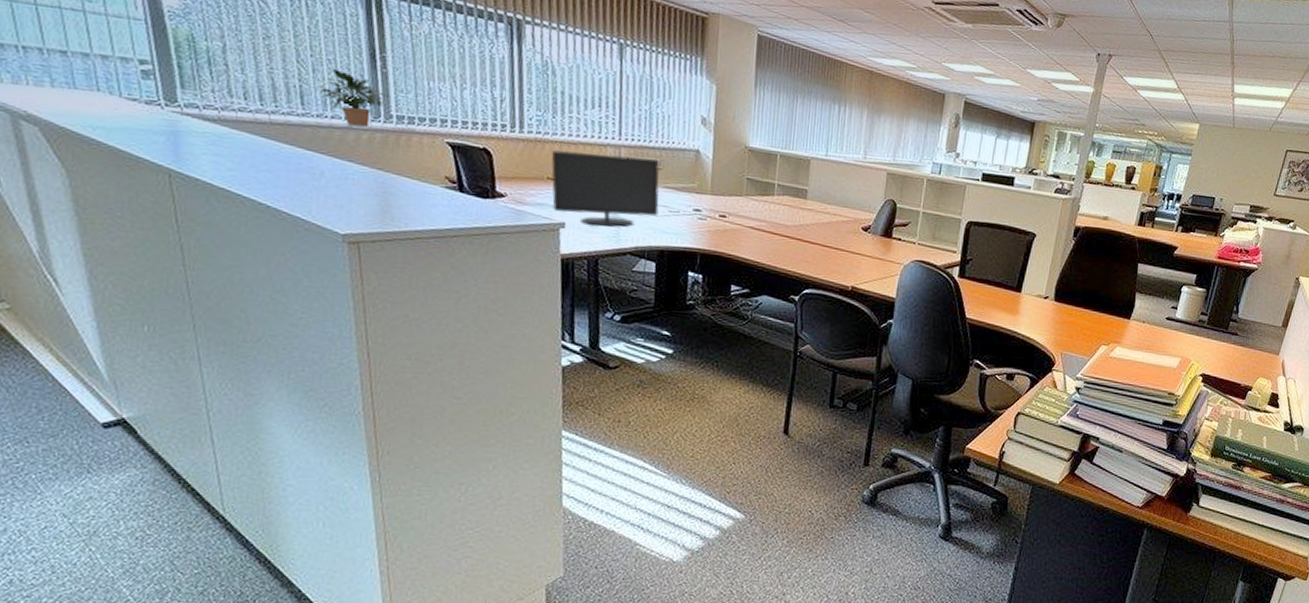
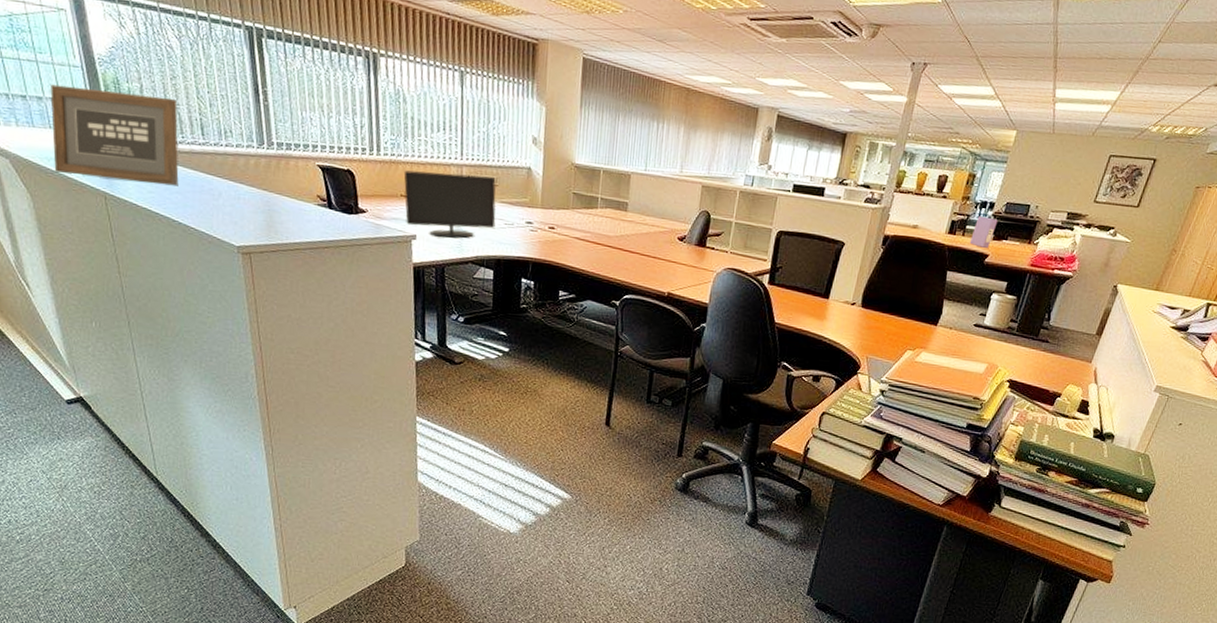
picture frame: none [100,39,271,163] -> present [50,84,179,186]
potted plant: present [320,69,390,128] -> none [216,103,271,154]
binder: none [1158,208,1185,240] -> present [969,216,998,248]

